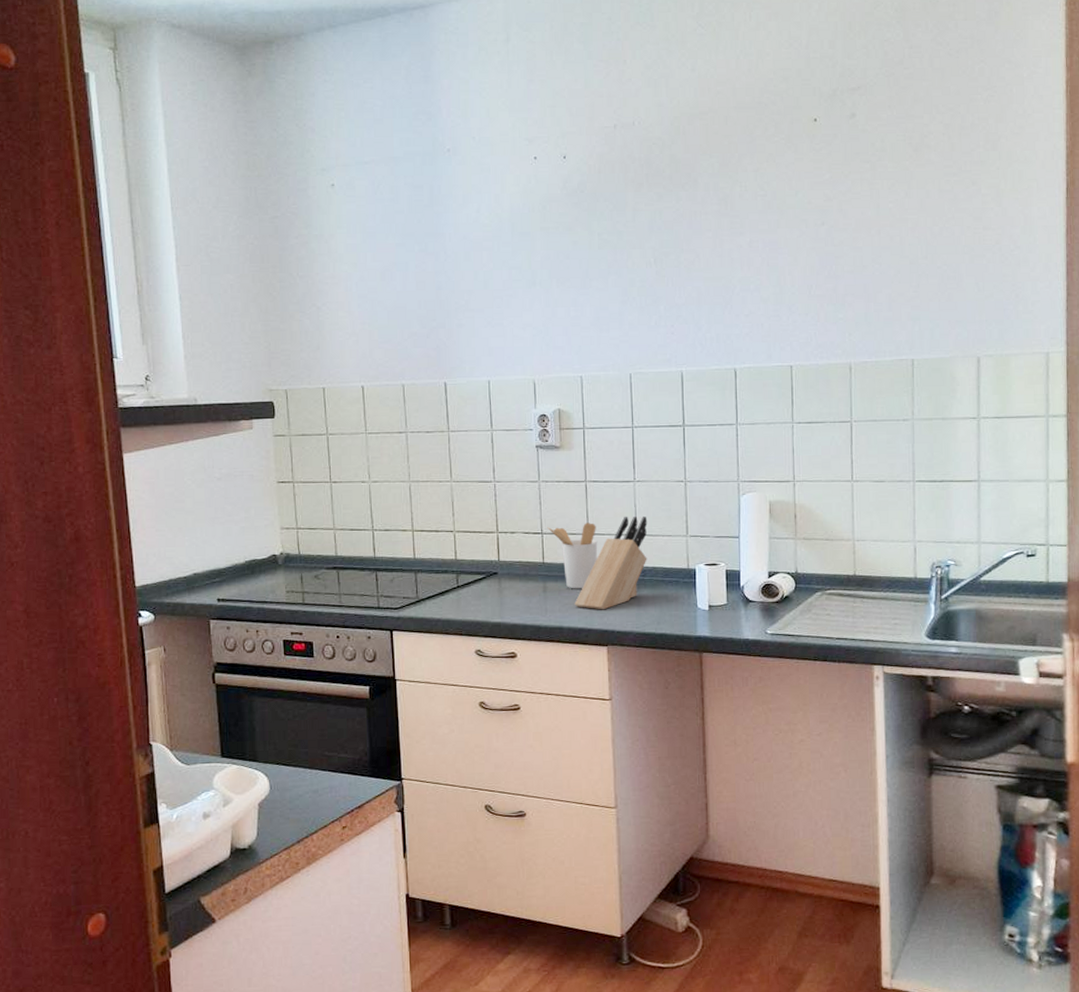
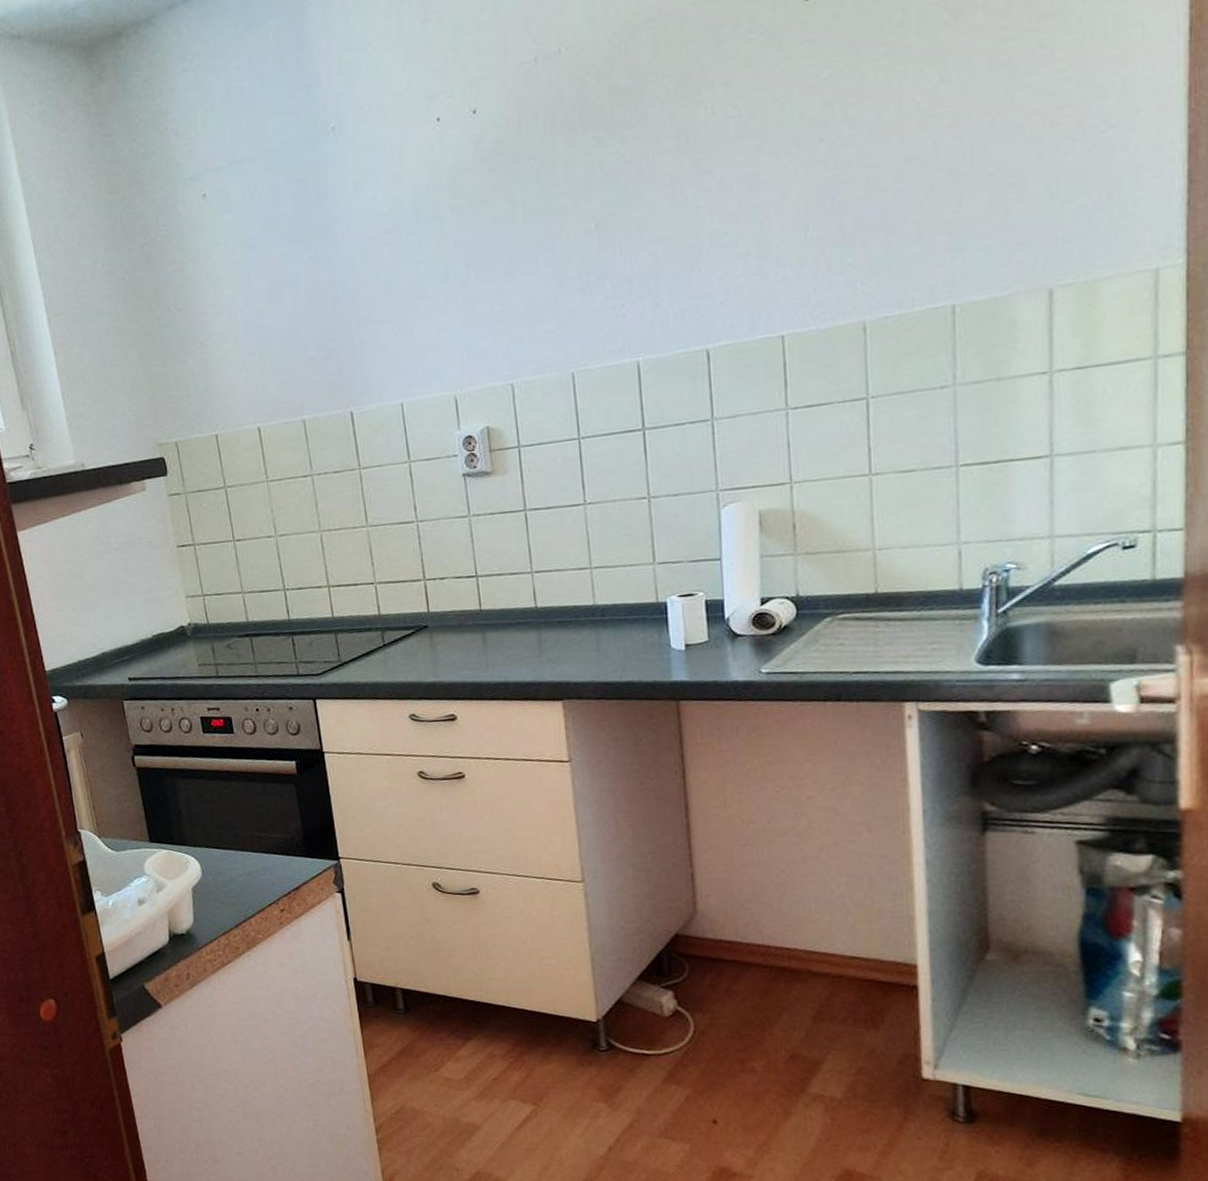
utensil holder: present [547,523,598,589] -> none [482,558,545,638]
knife block: present [574,516,648,610] -> none [520,545,606,660]

